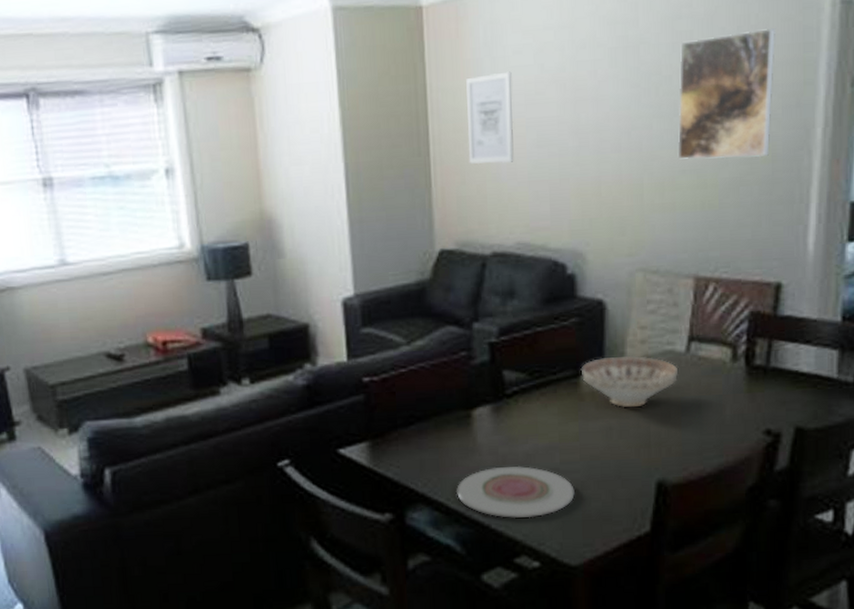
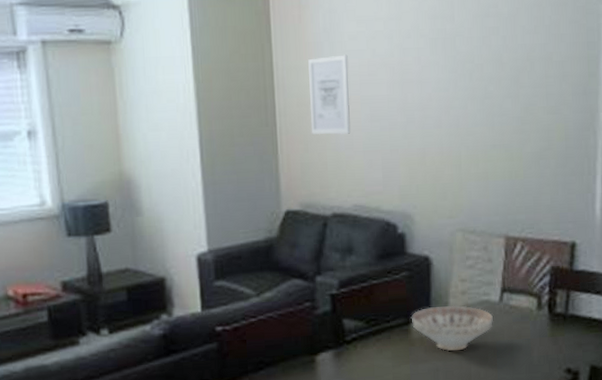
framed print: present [677,27,777,160] -> none [488,28,566,136]

